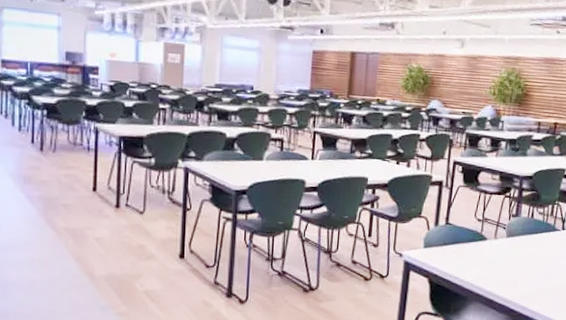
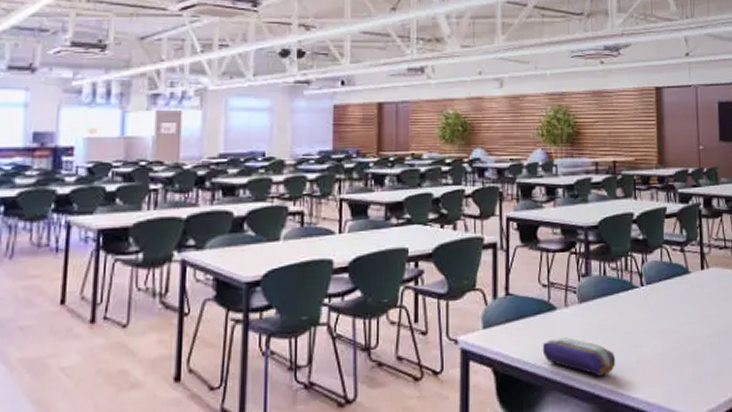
pencil case: none [471,261,532,296] -> present [542,336,616,376]

